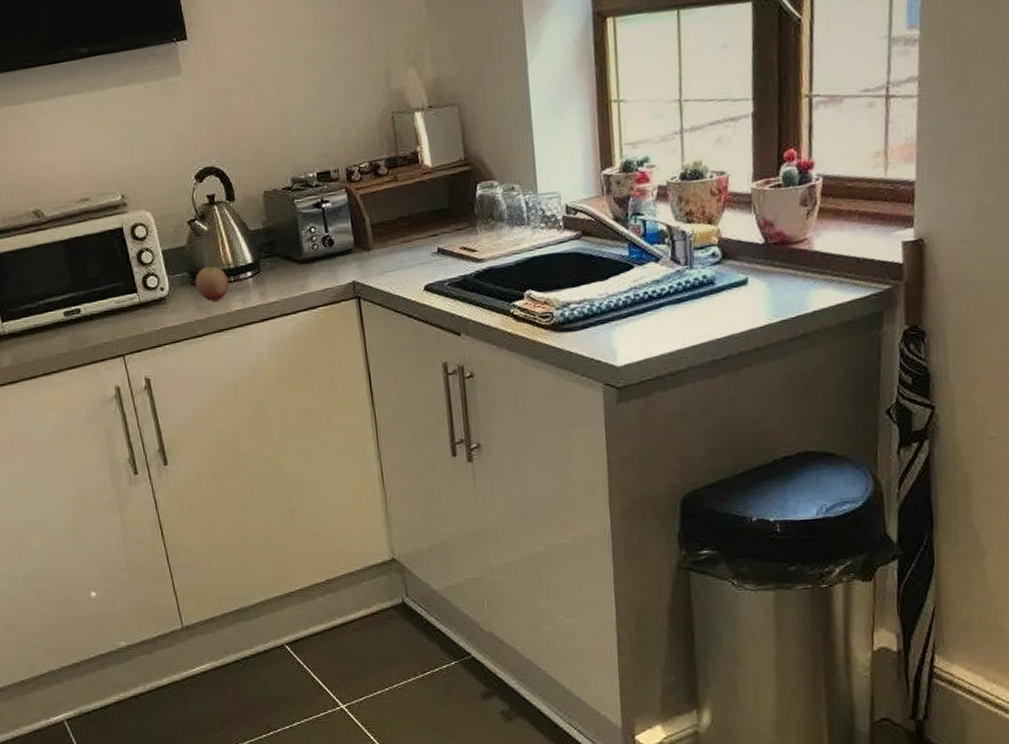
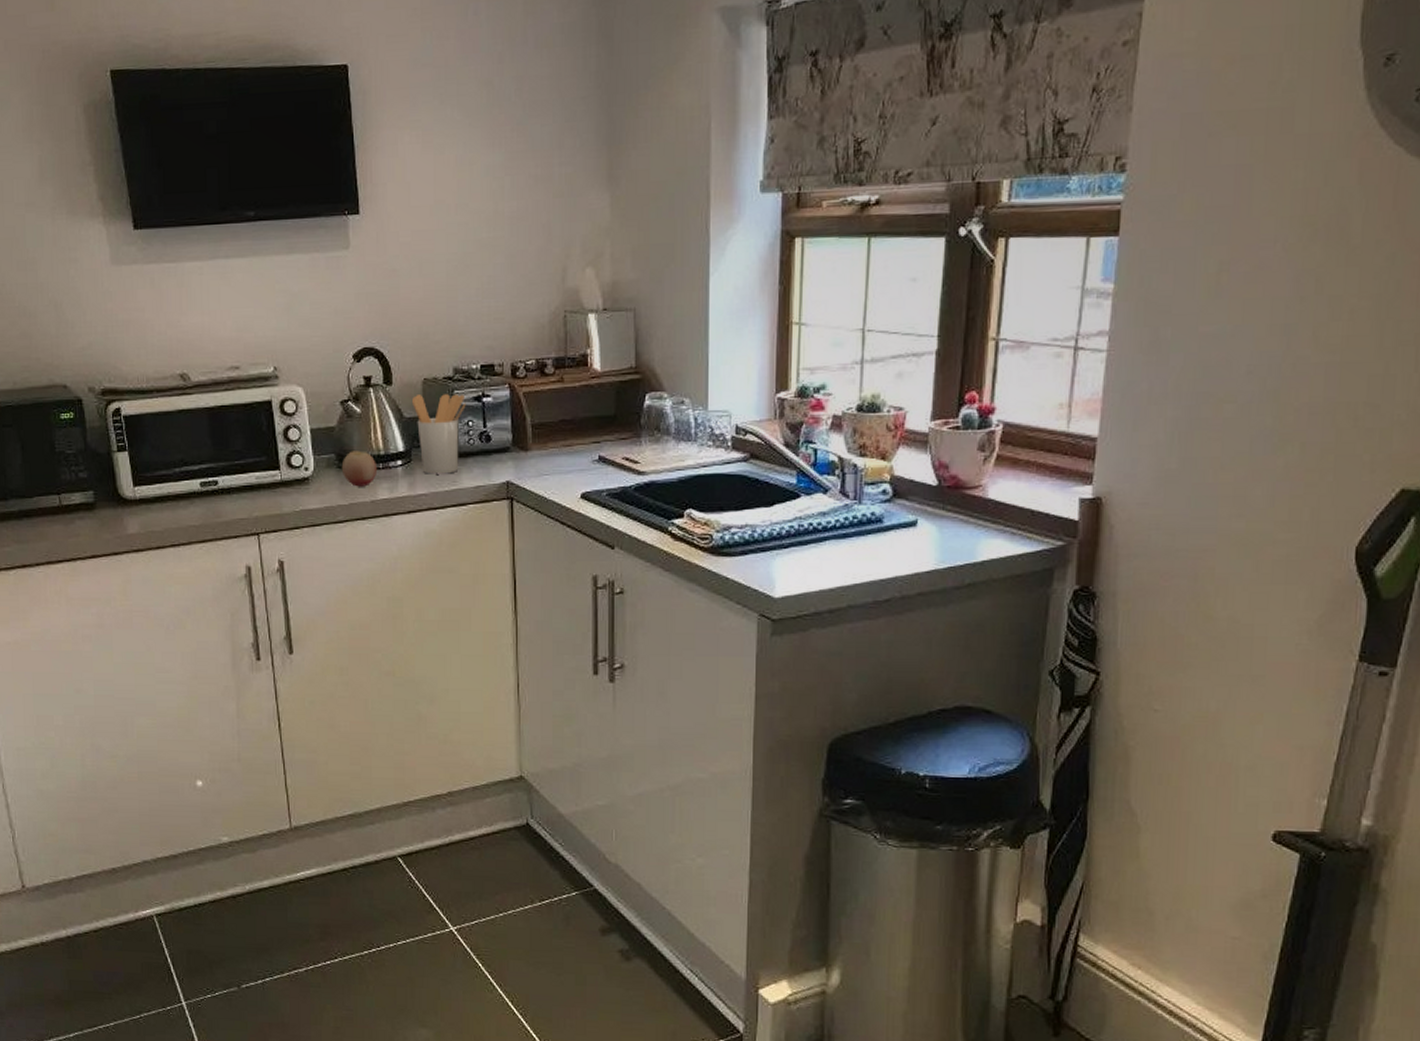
utensil holder: none [254,202,307,282] -> present [411,394,466,474]

